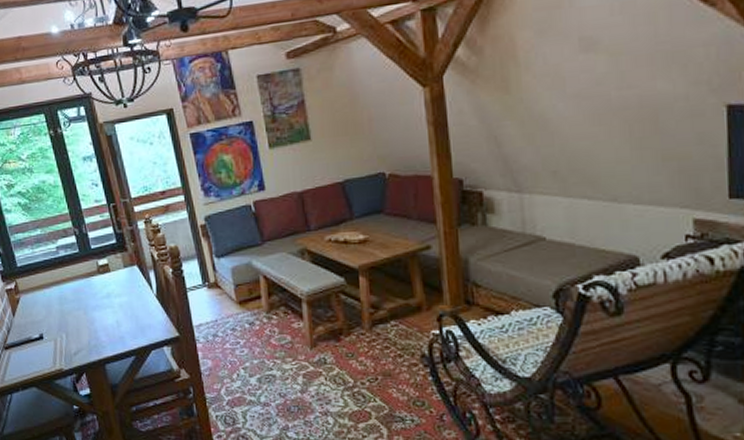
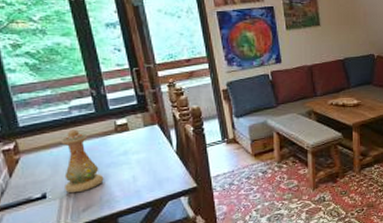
vase: none [51,270,91,336] -> present [61,129,104,194]

